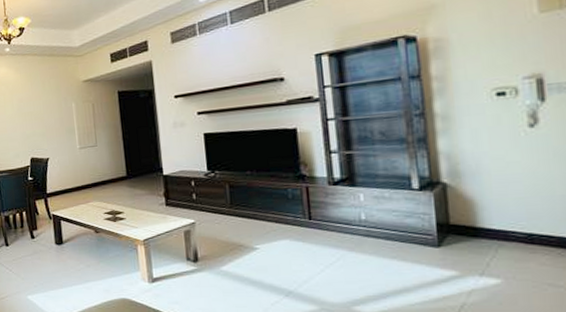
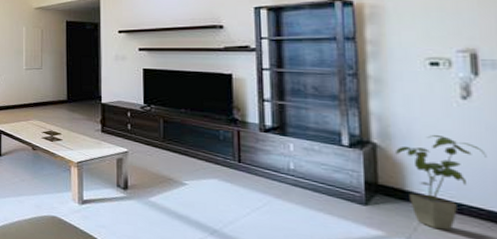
house plant: none [466,167,555,262] -> present [396,135,487,231]

